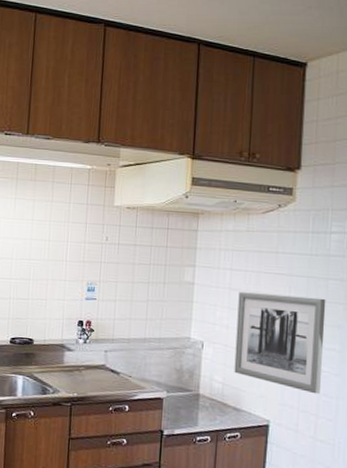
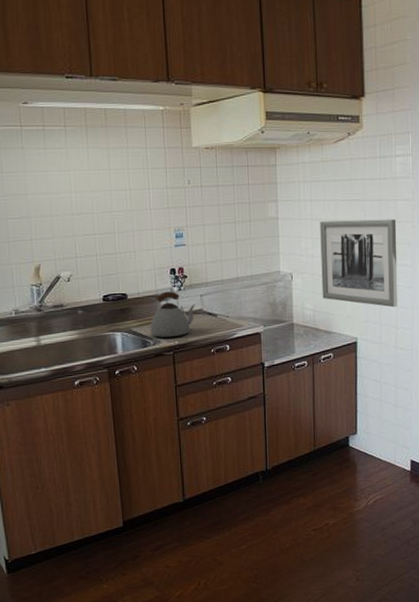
kettle: none [51,342,100,389] -> present [150,291,196,338]

